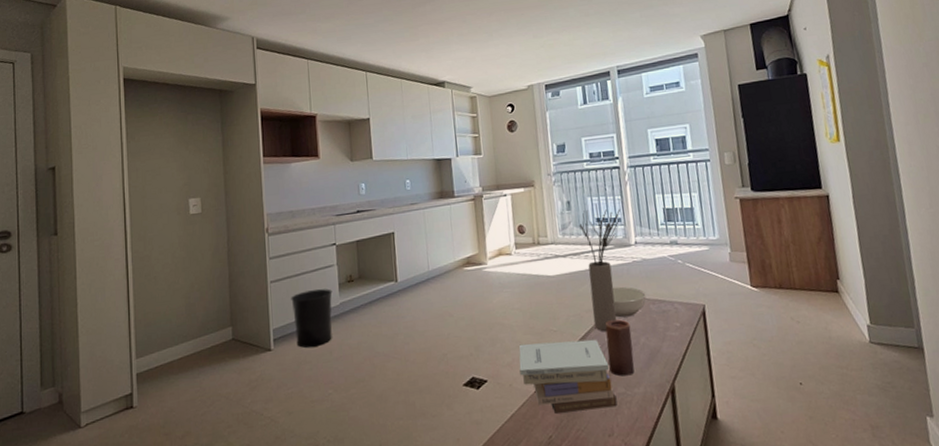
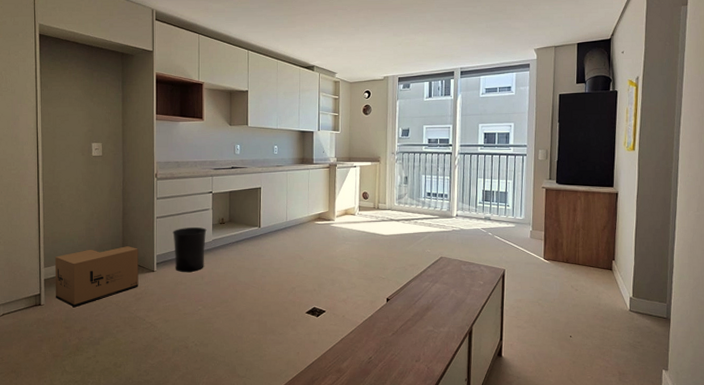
cardboard box: none [148,321,253,407] -> present [54,246,139,308]
books: present [519,339,617,414] -> none [352,286,426,341]
vase: present [579,204,621,332] -> none [413,181,448,283]
candle: present [605,319,634,377] -> none [423,274,444,318]
bowl: present [612,286,646,318] -> none [433,249,459,273]

